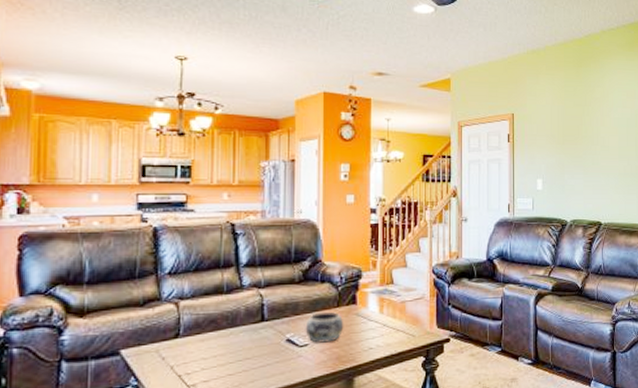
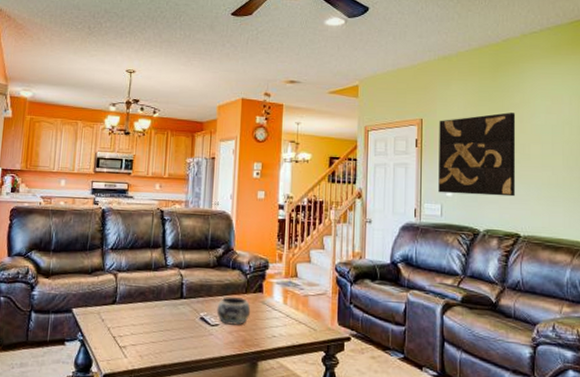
wall art: none [529,107,597,187] -> present [438,112,516,197]

